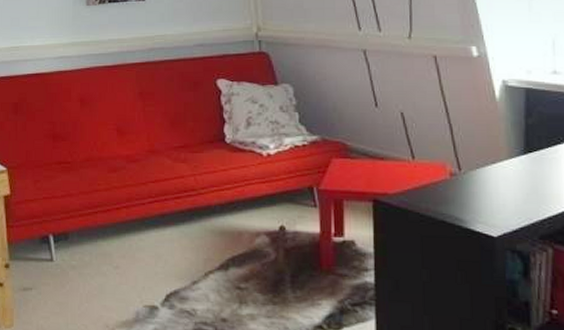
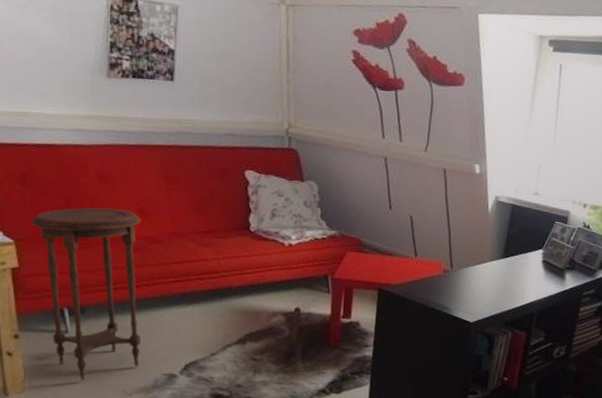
side table: none [21,130,122,314] -> present [31,207,141,381]

